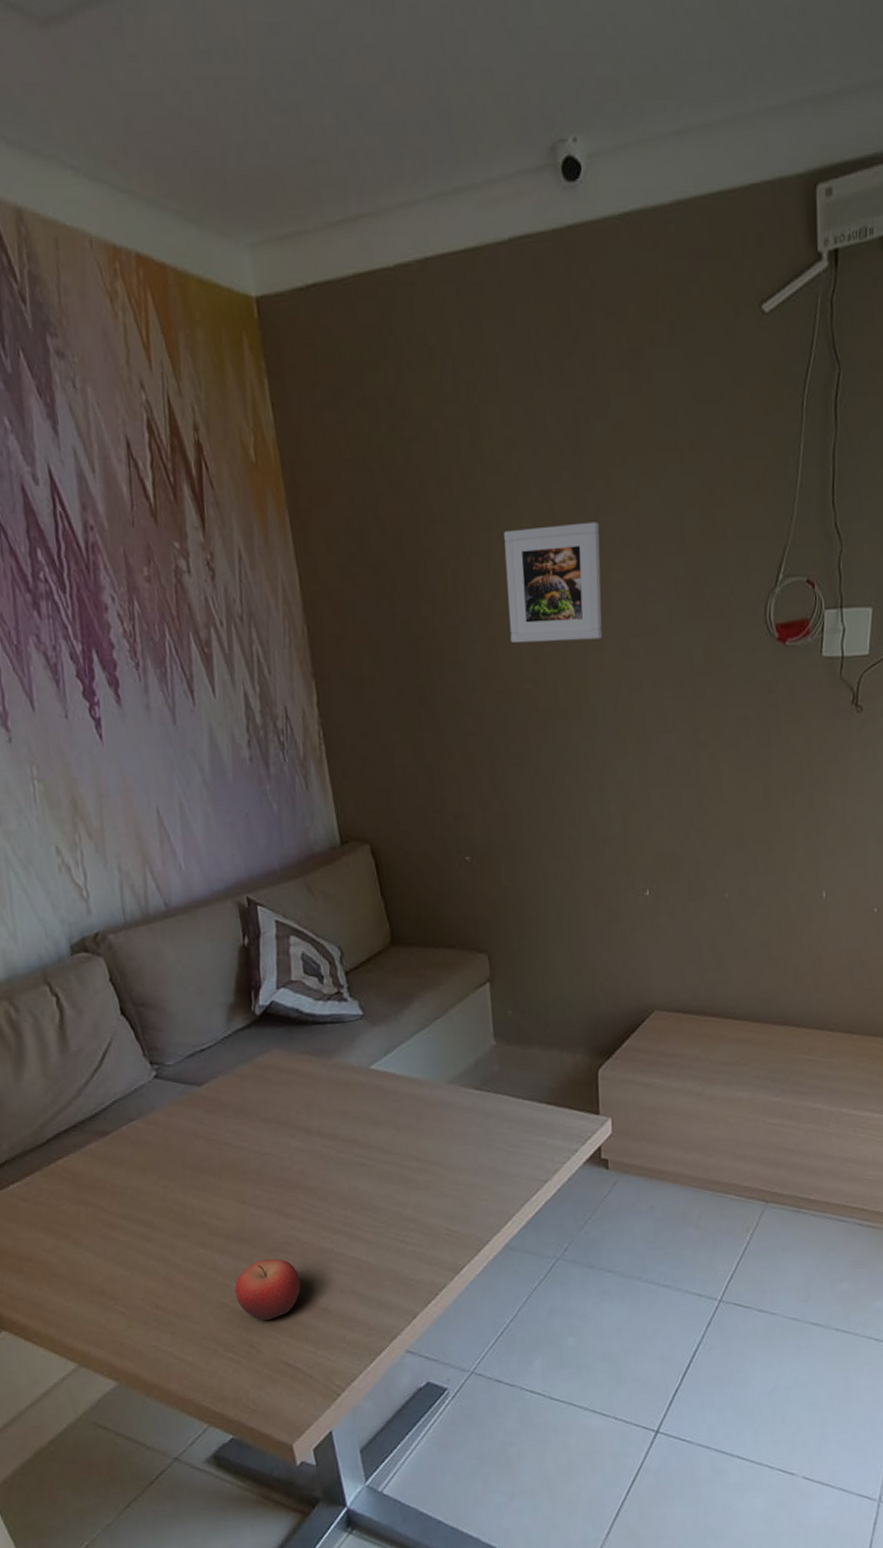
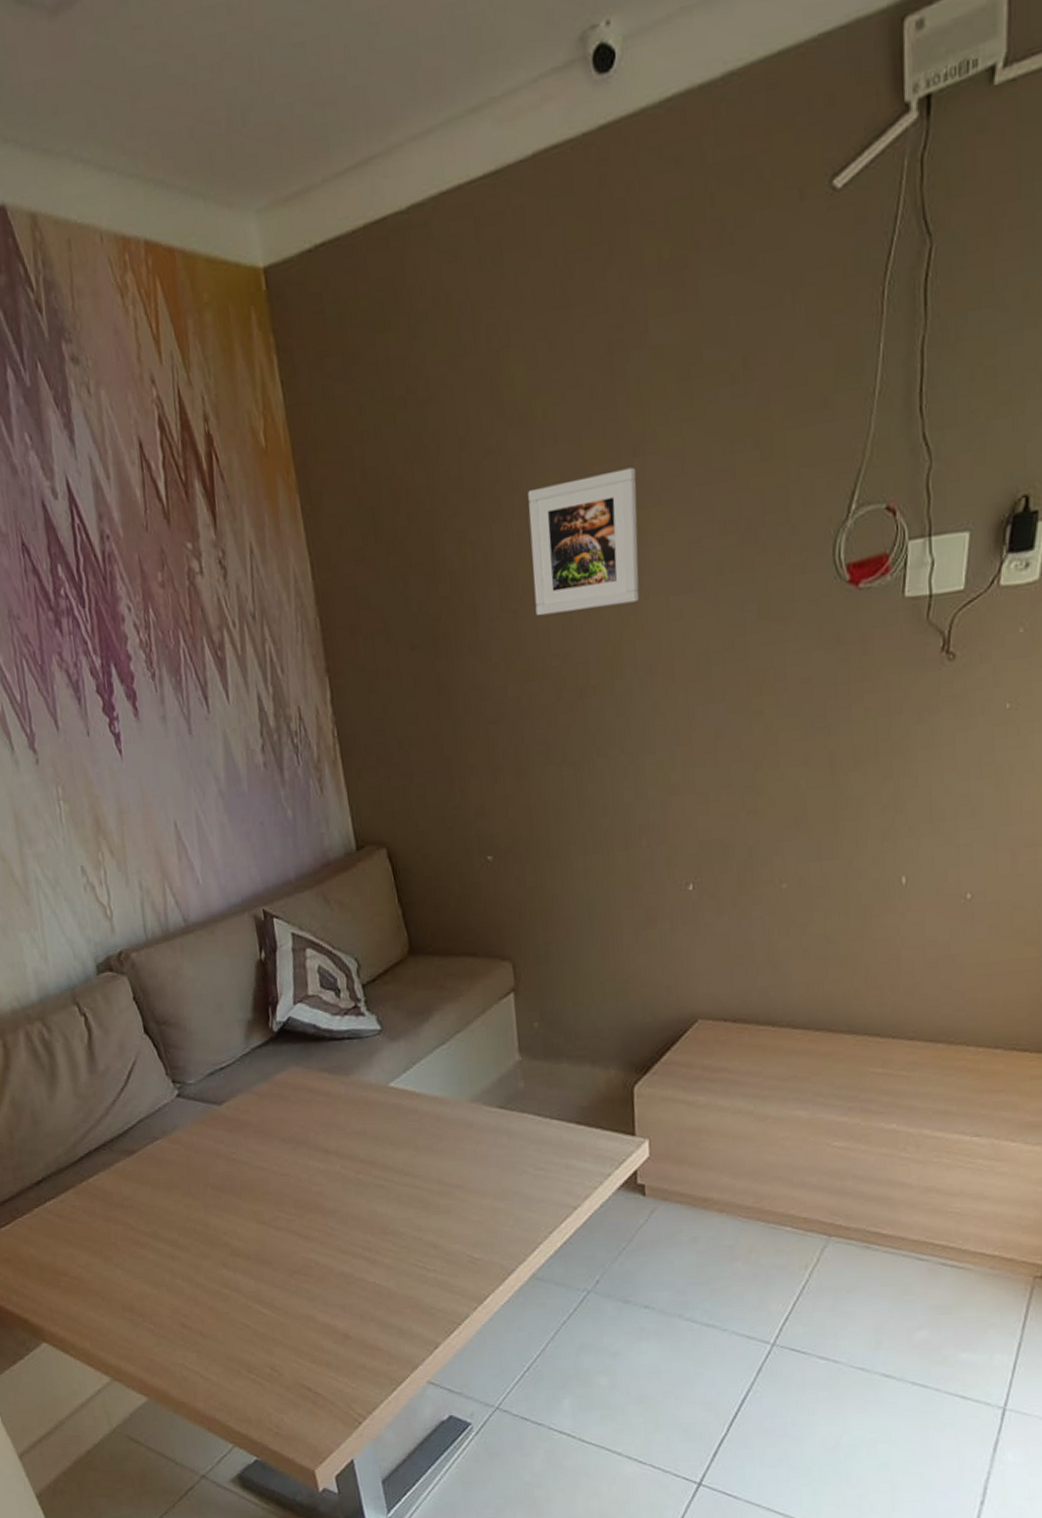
fruit: present [235,1258,301,1320] -> none [257,1281,321,1344]

